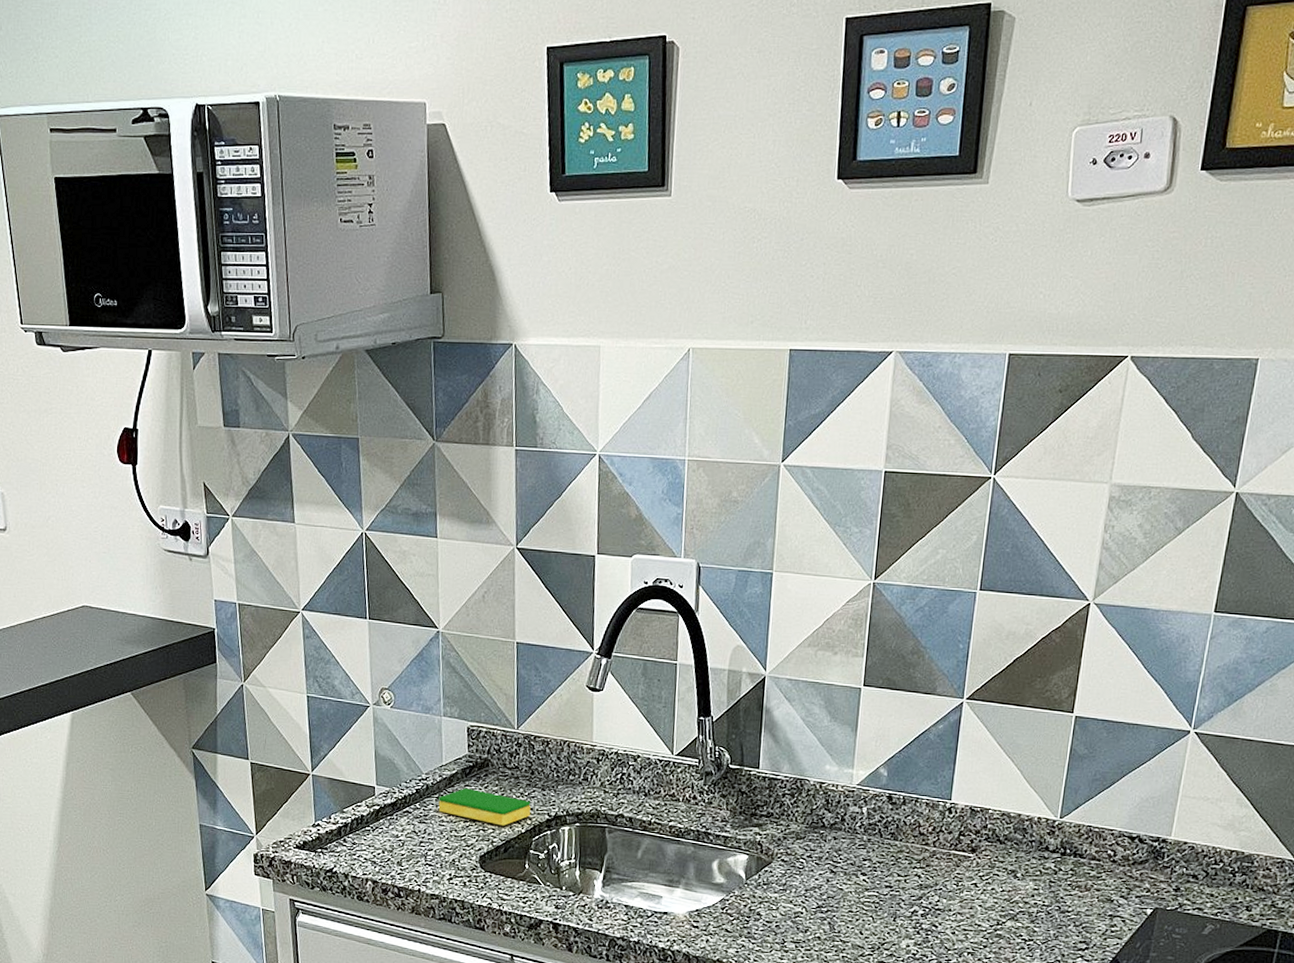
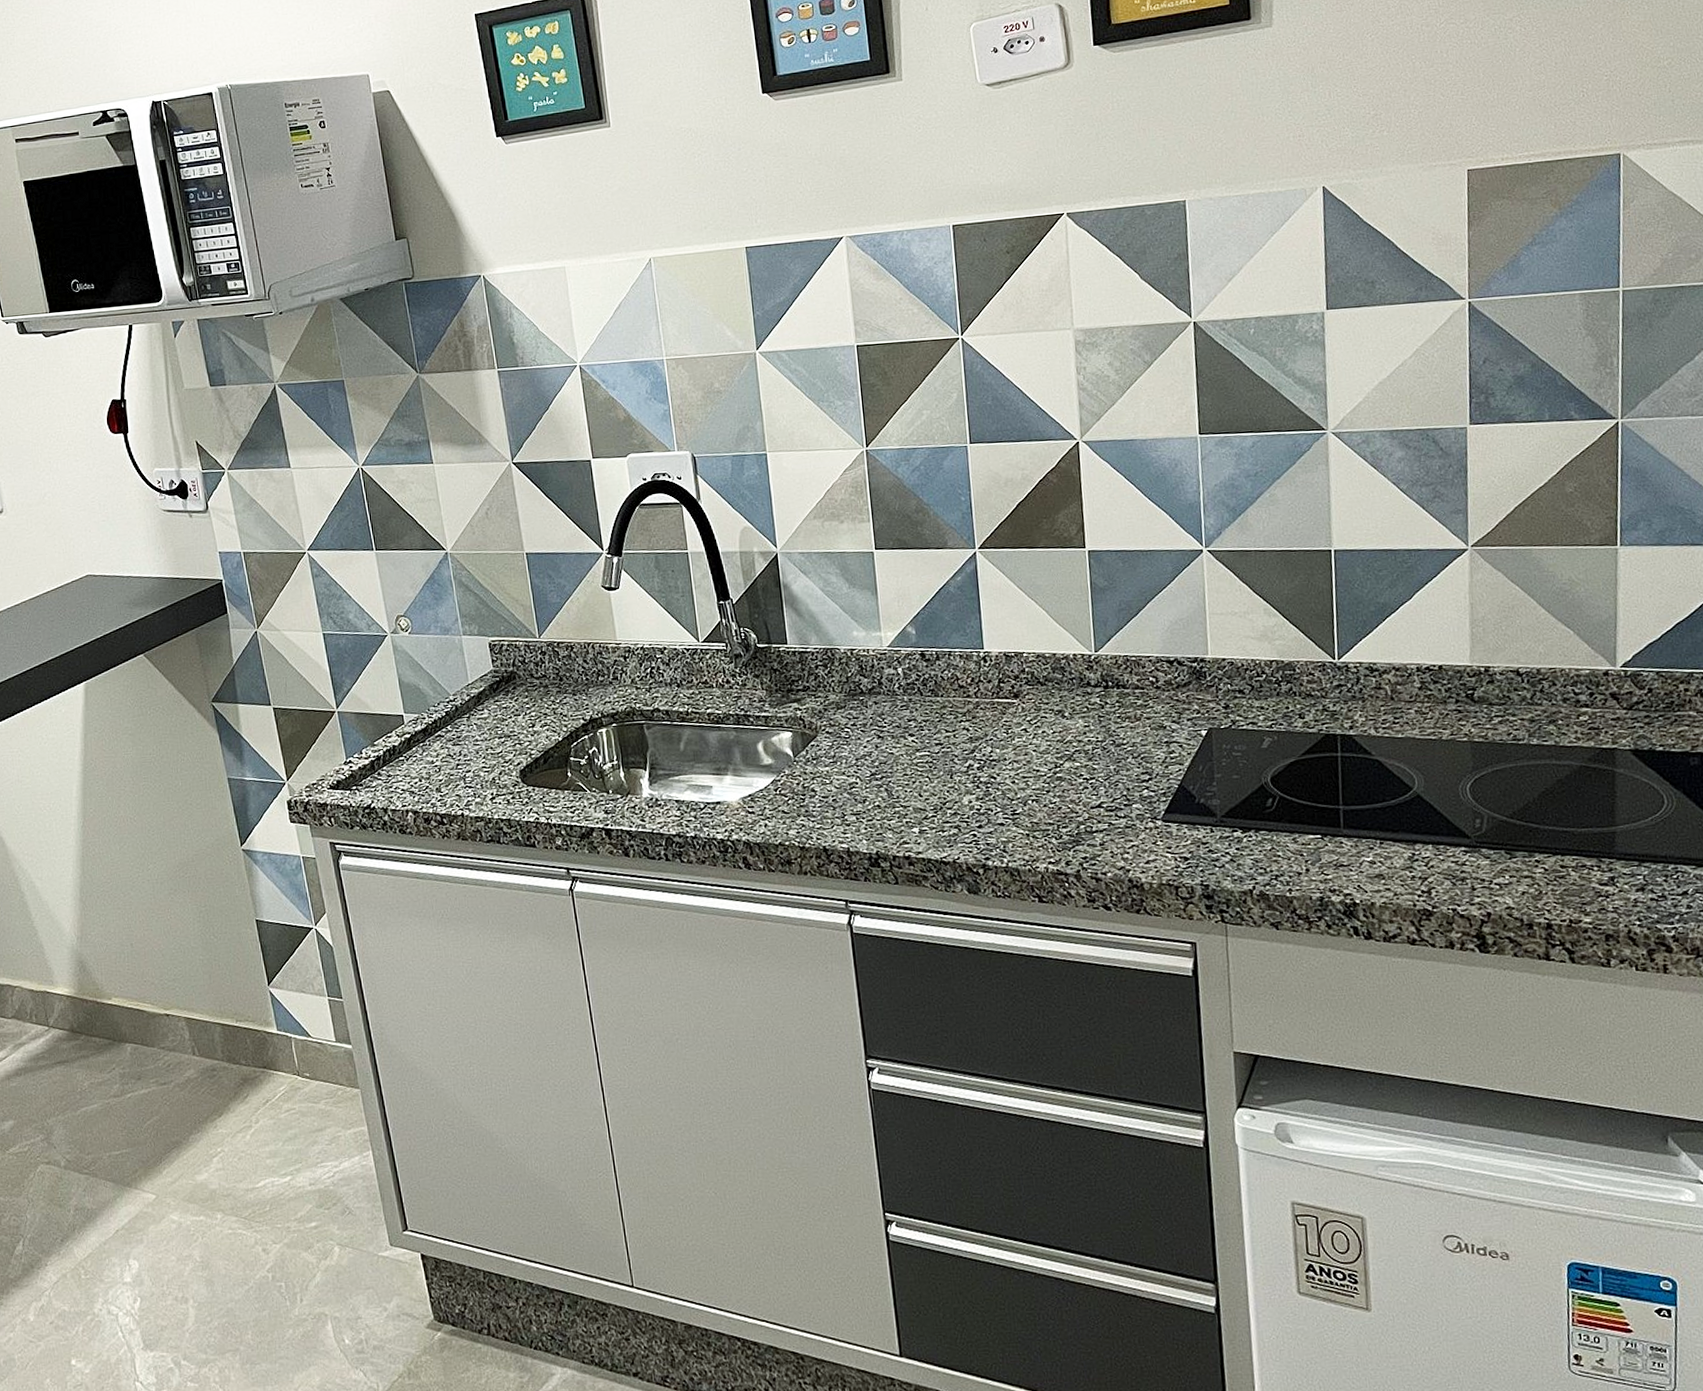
dish sponge: present [438,788,531,826] -> none [470,703,566,737]

